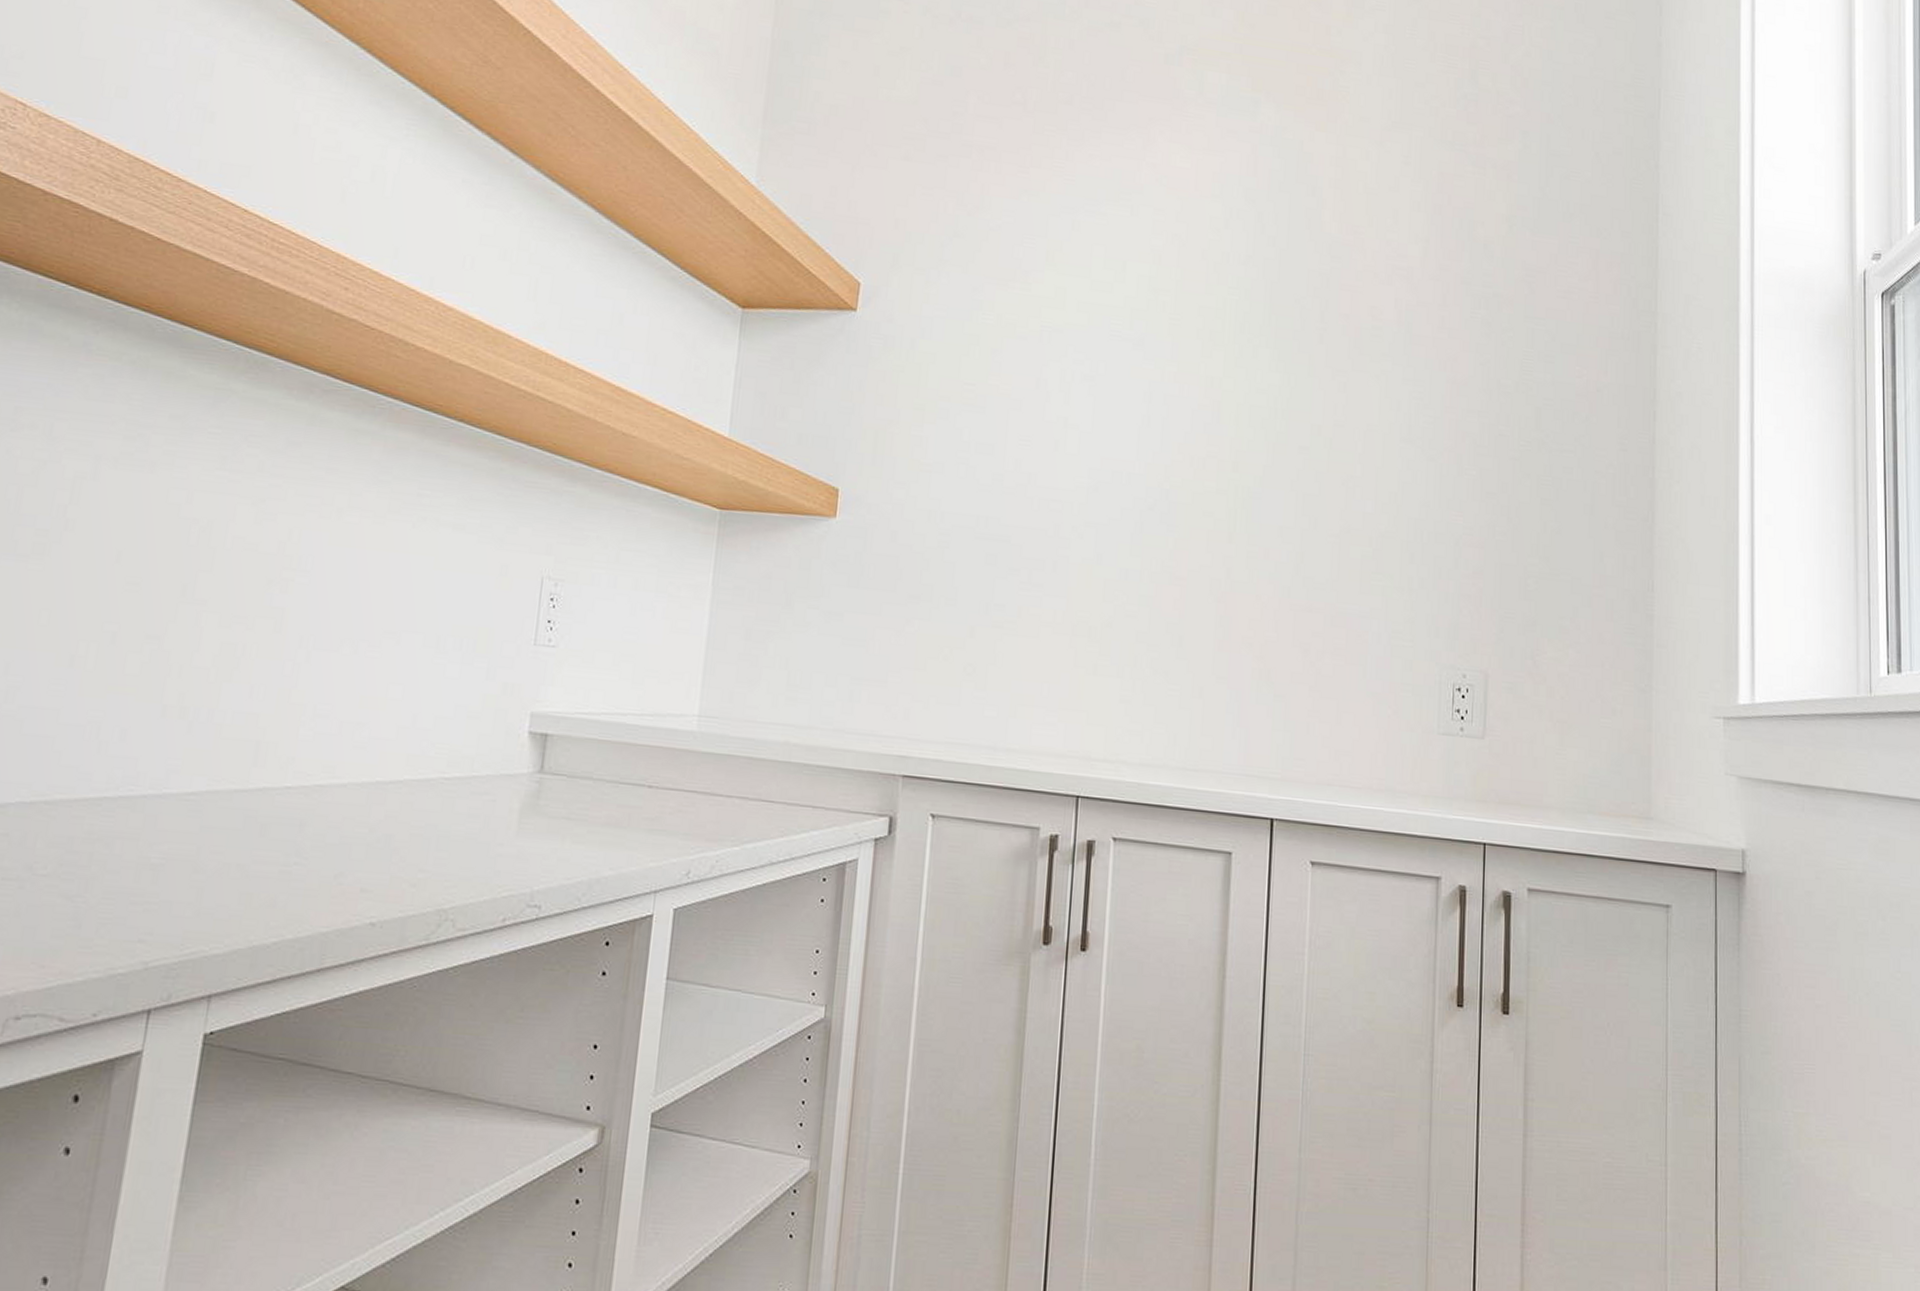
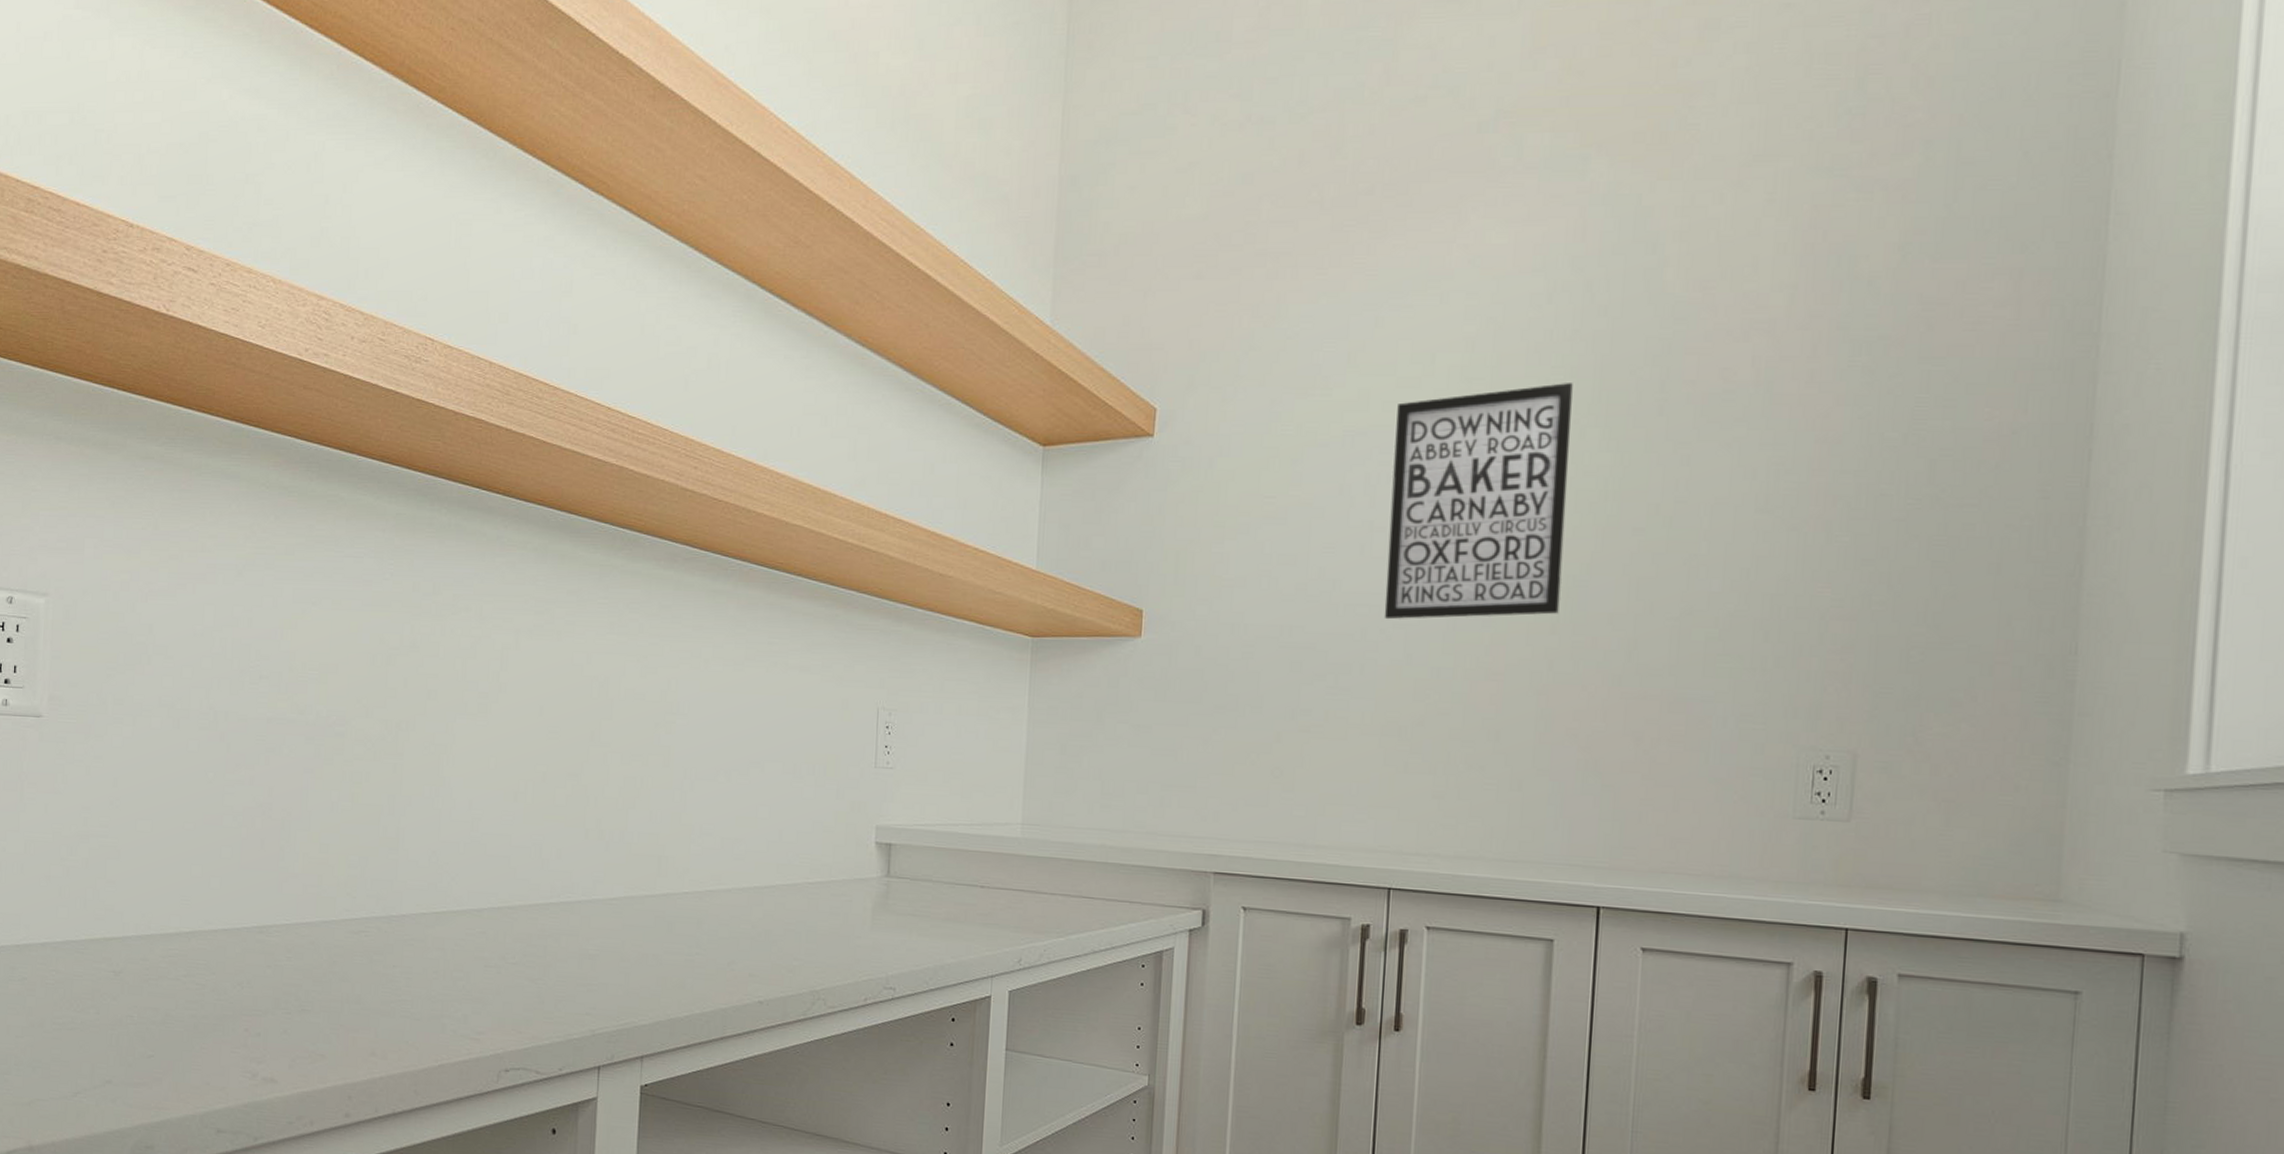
wall art: none [1076,303,1247,524] -> present [1384,383,1573,620]

